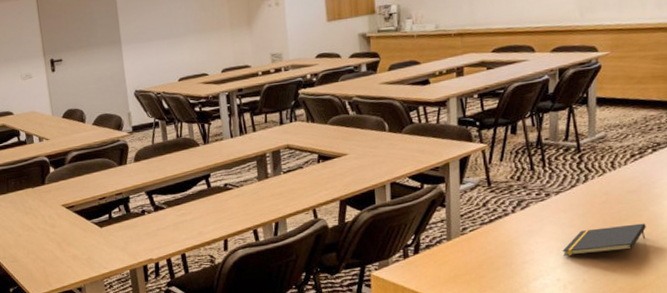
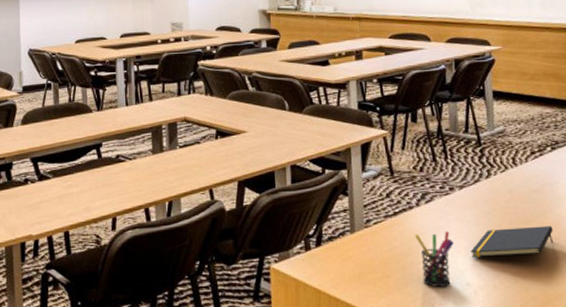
pen holder: none [509,234,547,284] -> present [415,231,454,288]

